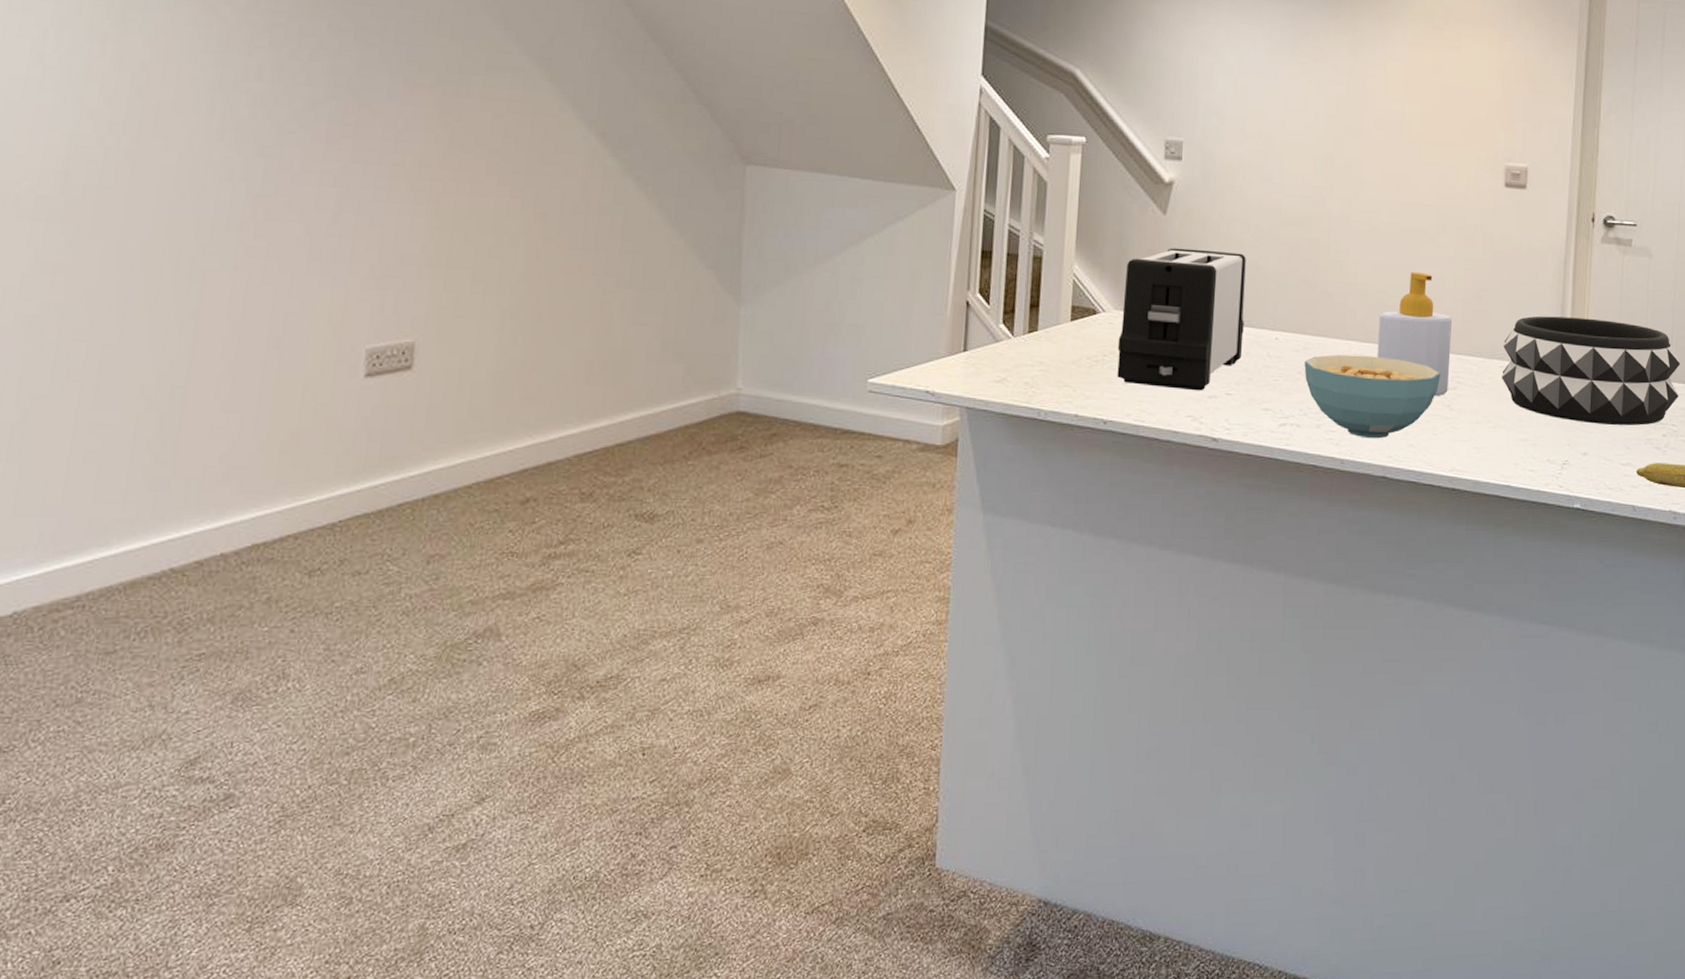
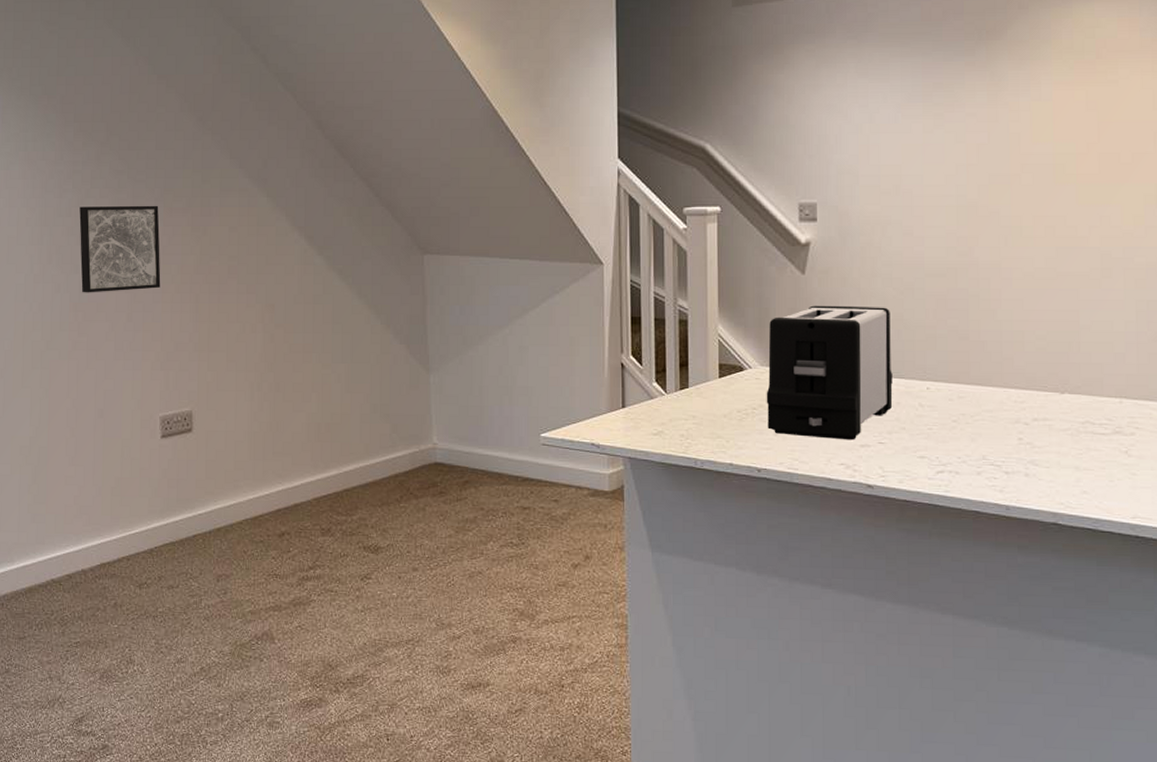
wall art: none [266,70,396,184] -> present [79,205,161,293]
cereal bowl: present [1304,354,1442,439] -> none [960,402,1116,486]
soap bottle: present [1377,271,1452,397] -> none [1039,316,1125,443]

